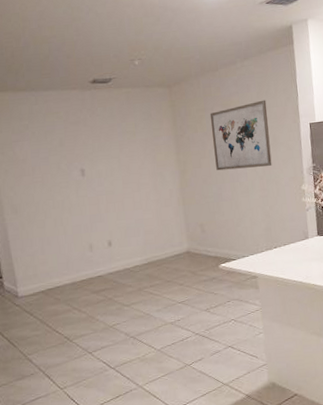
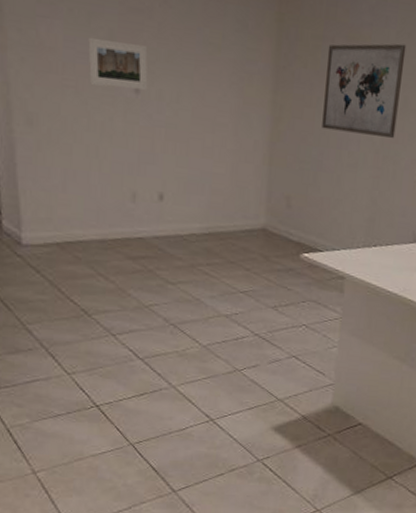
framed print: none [47,144,90,177] -> present [88,38,148,90]

